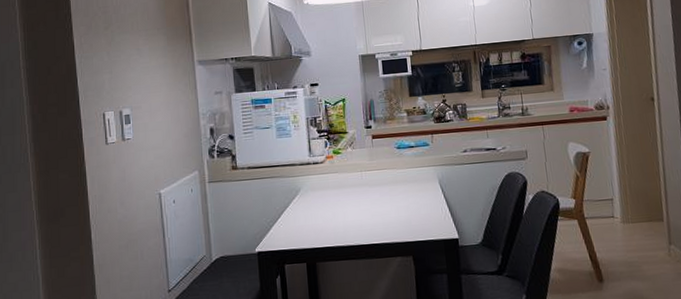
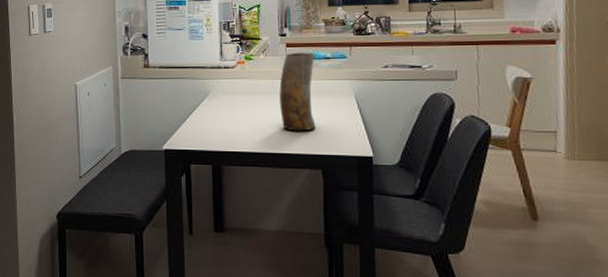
vase: none [368,142,405,221] -> present [279,52,316,131]

